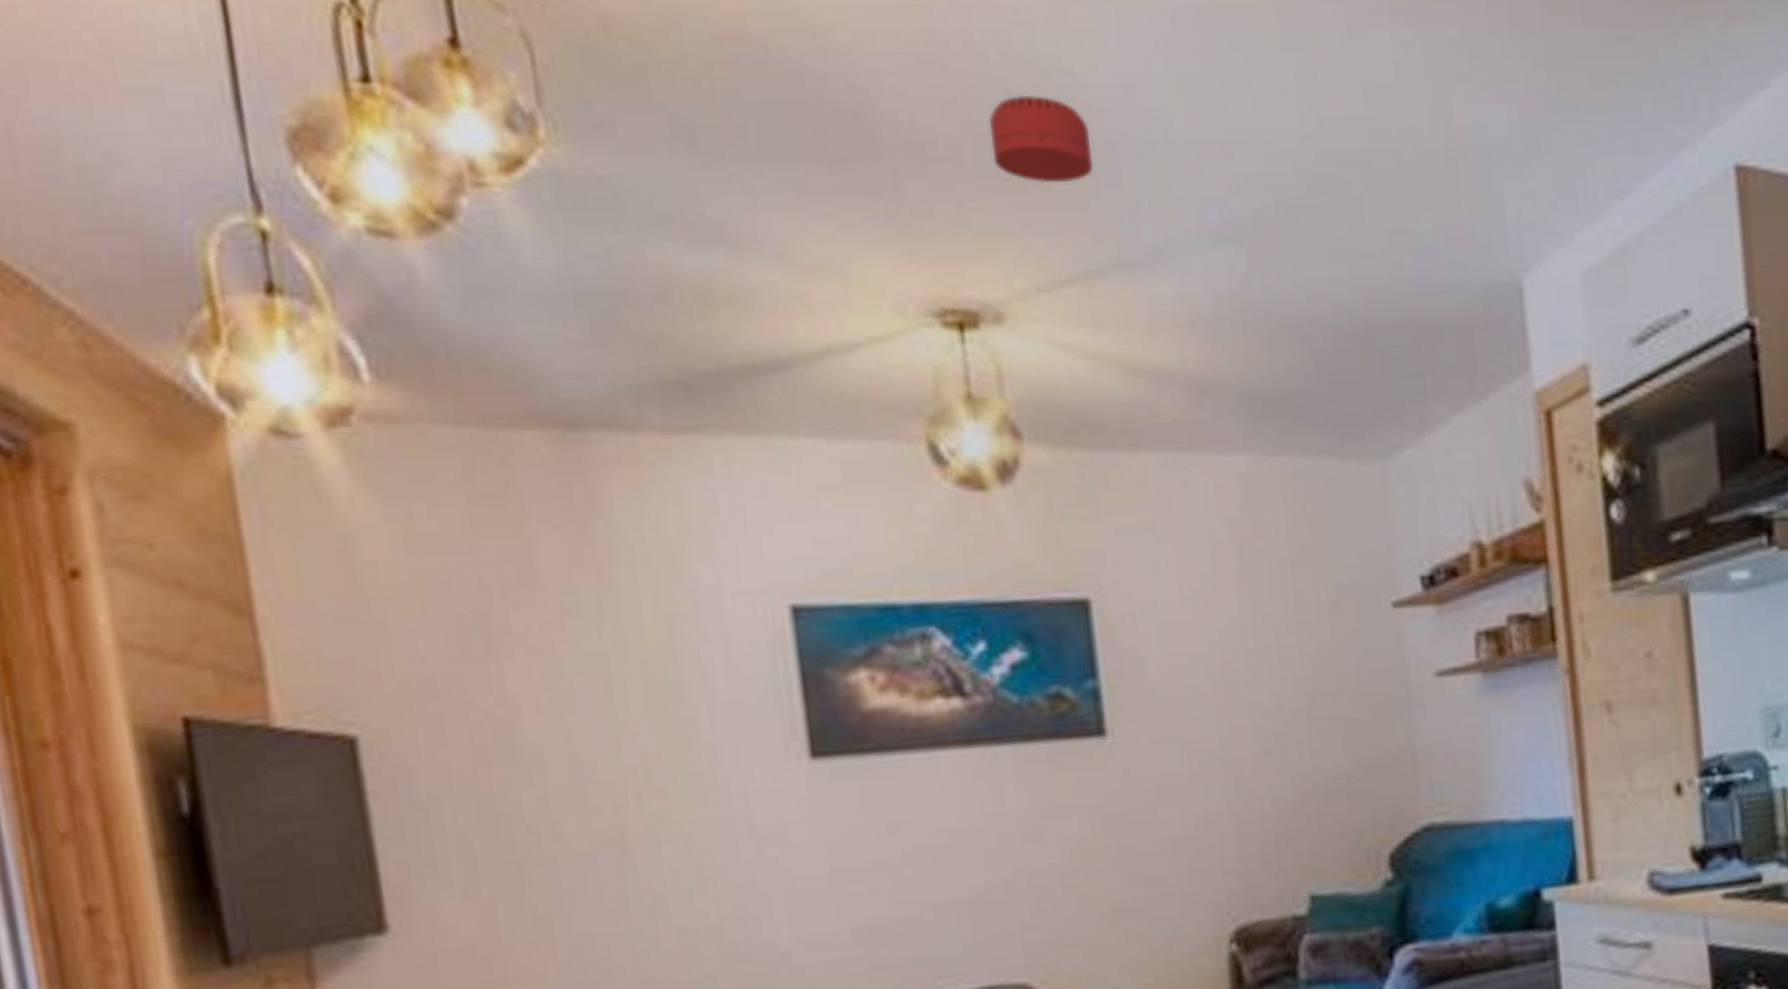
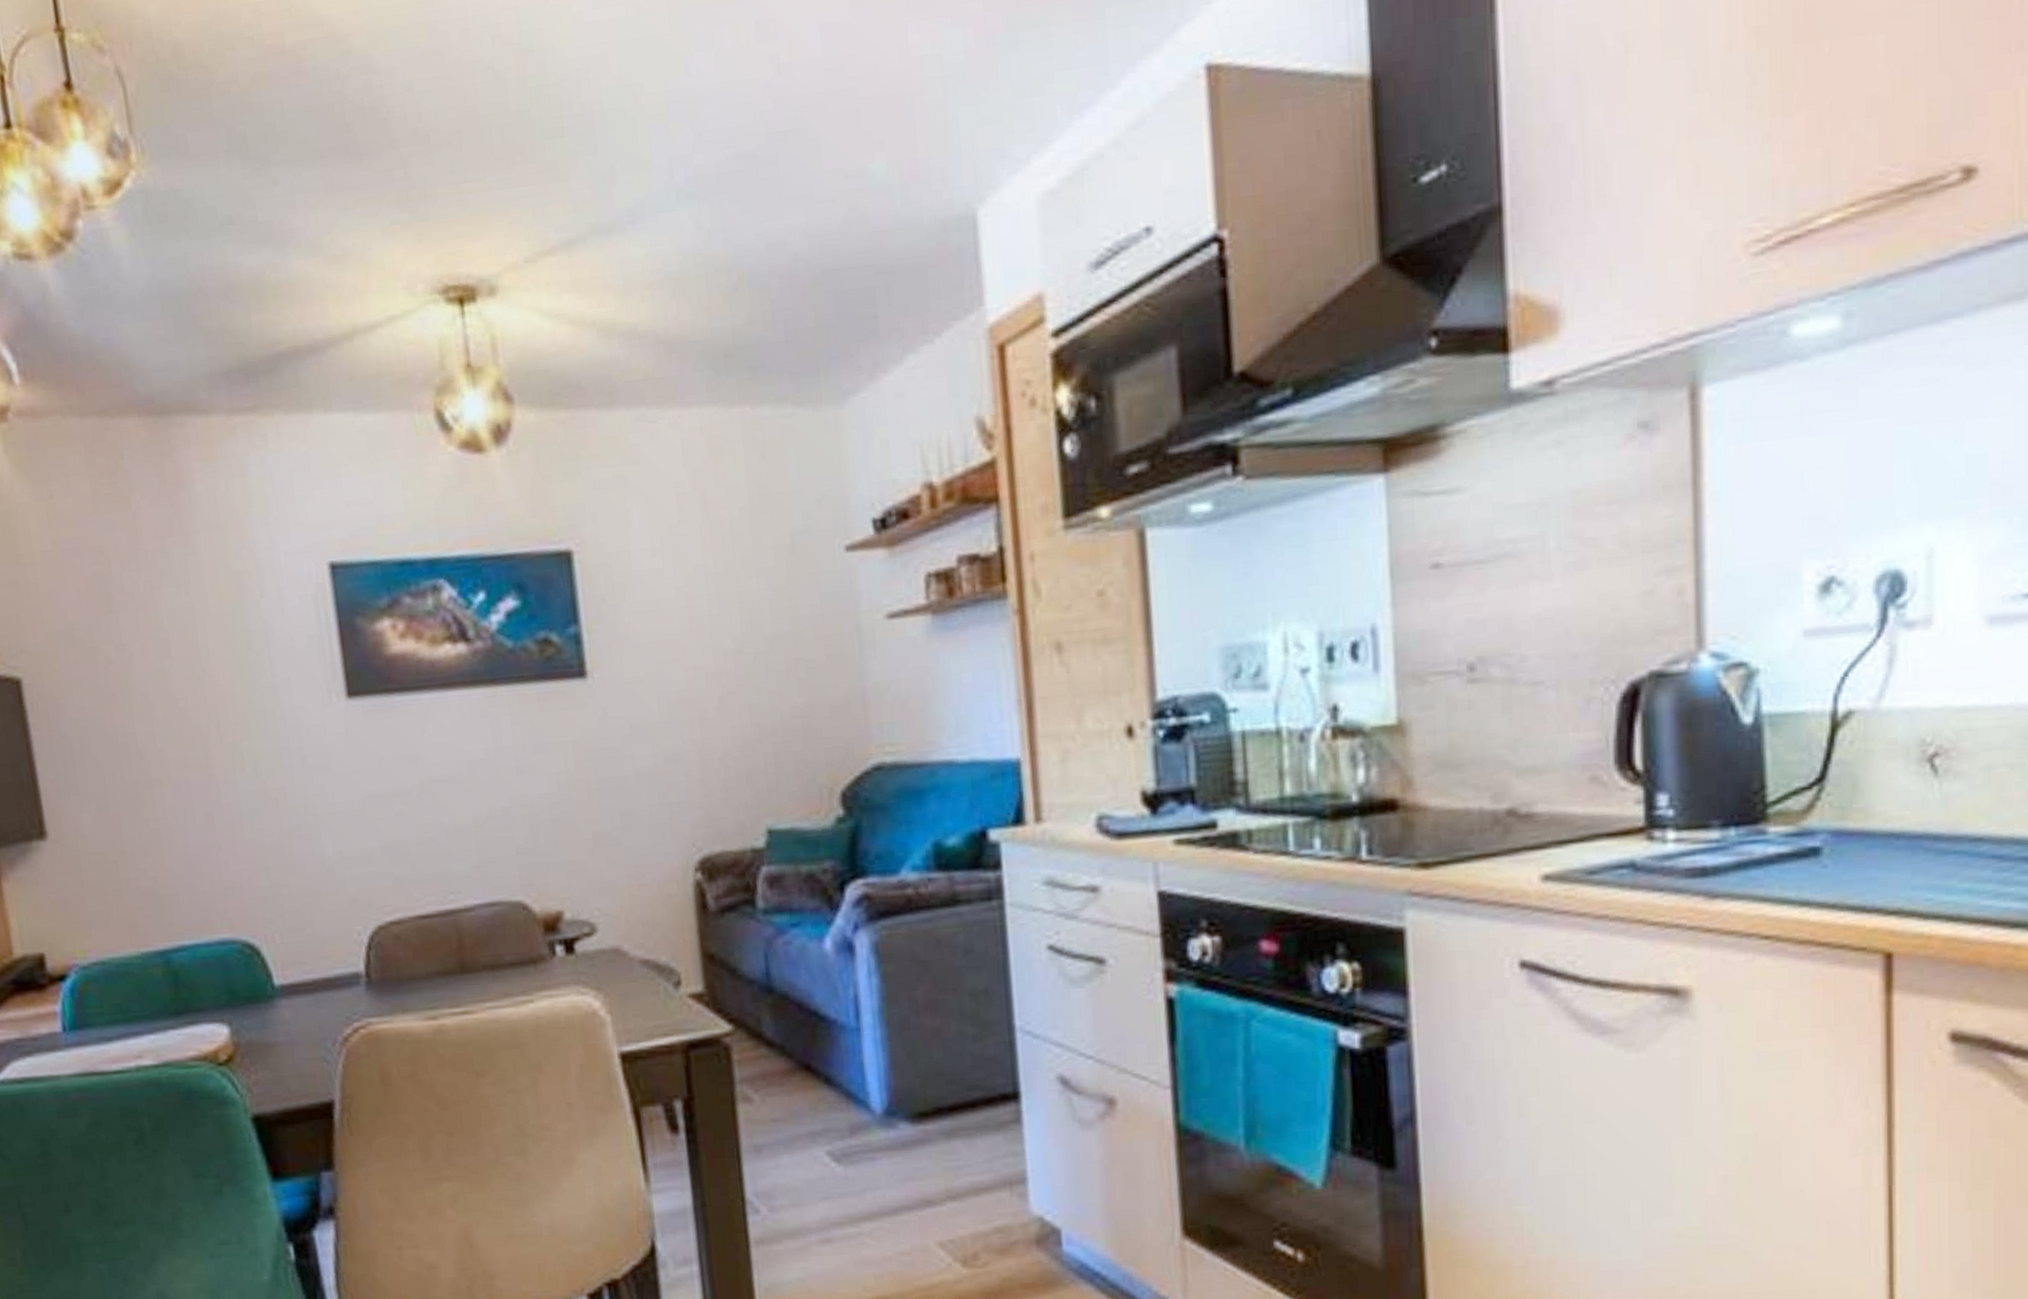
smoke detector: present [988,94,1094,183] -> none [481,74,573,159]

